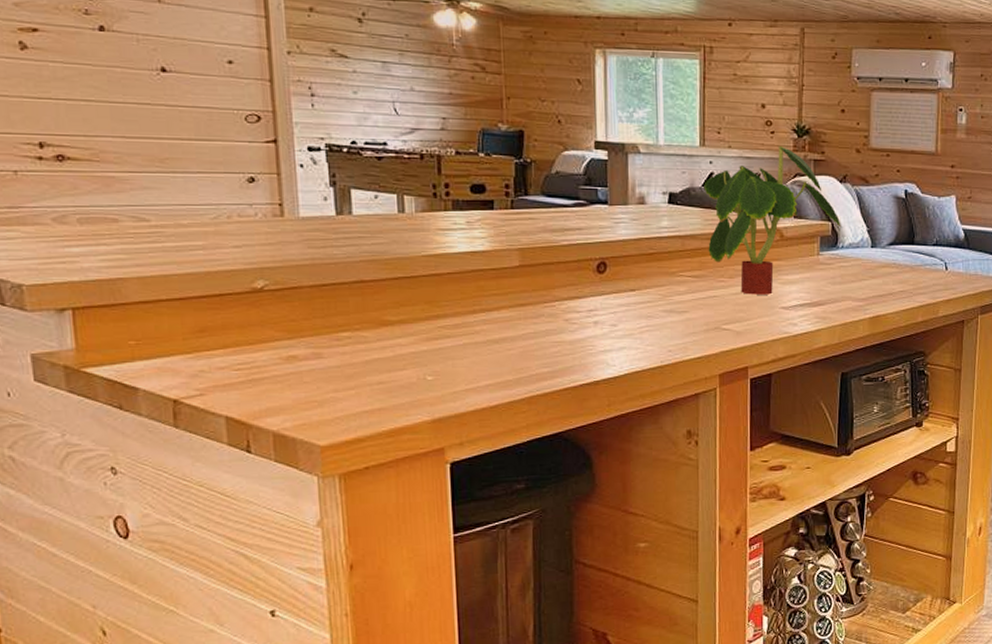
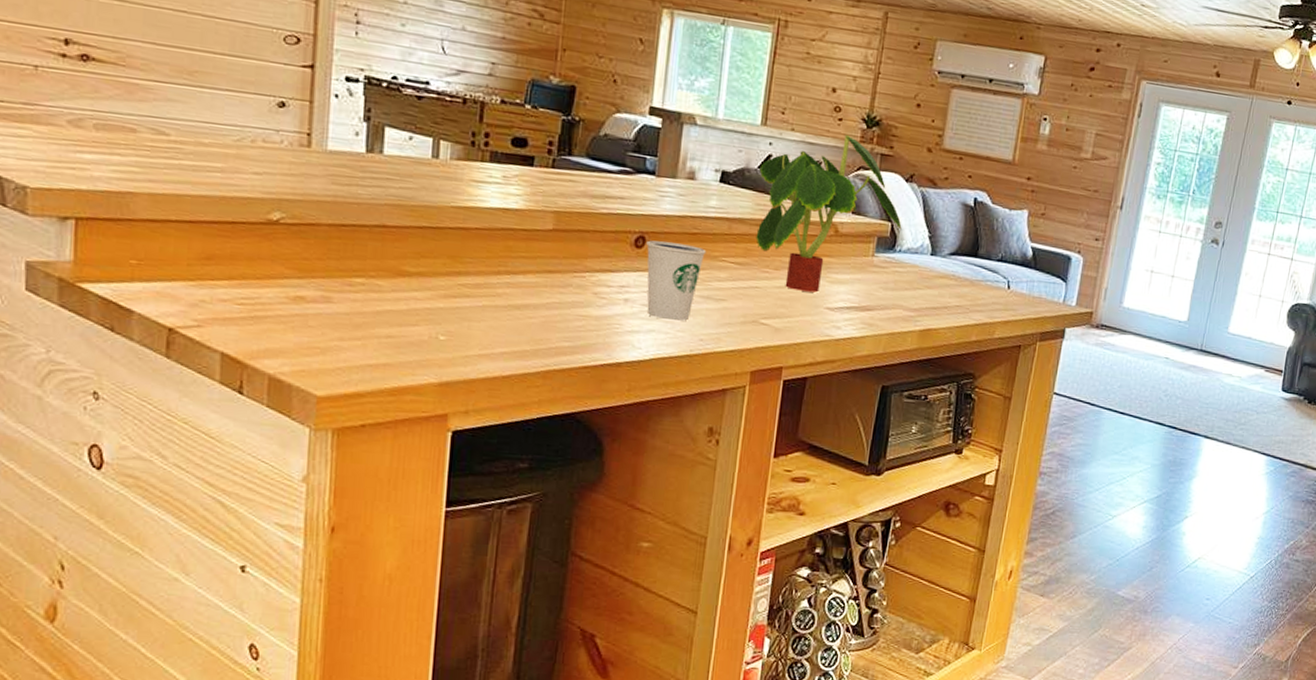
dixie cup: none [608,265,664,337] -> present [646,240,707,322]

